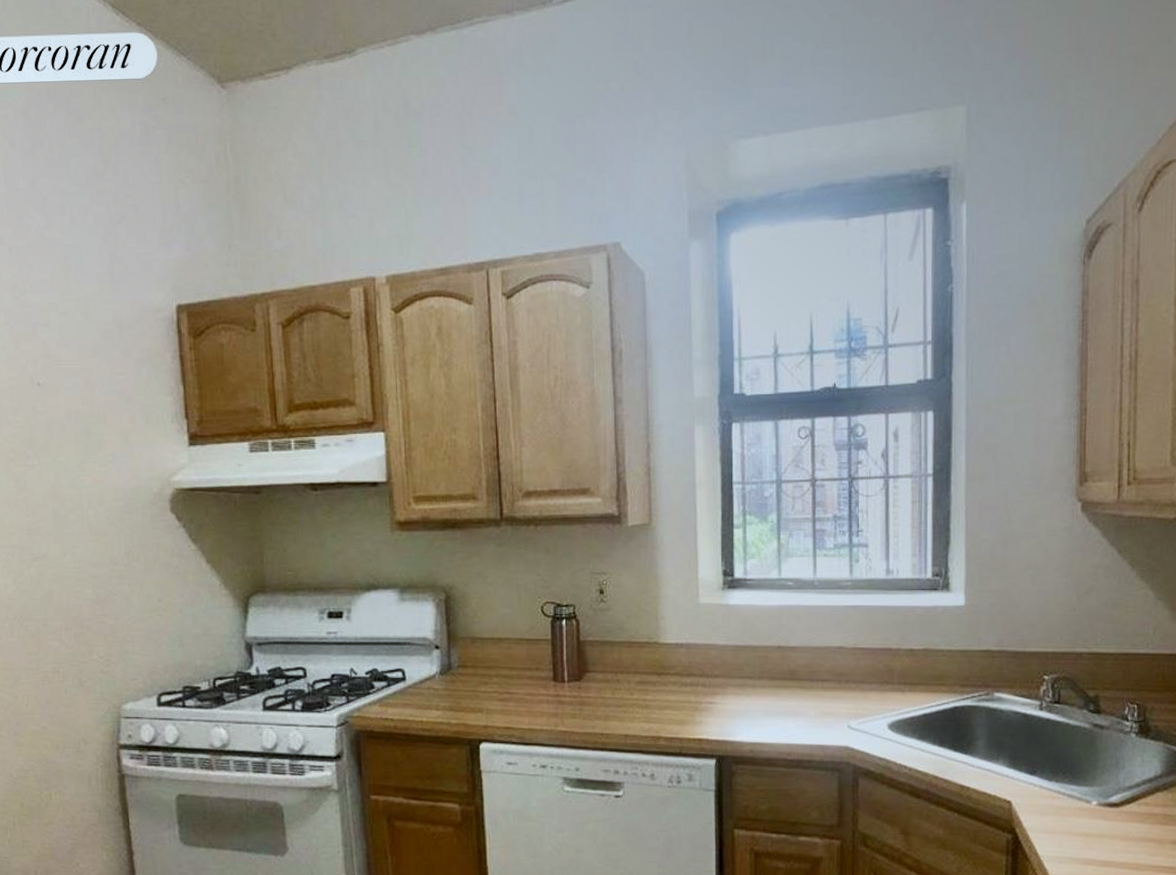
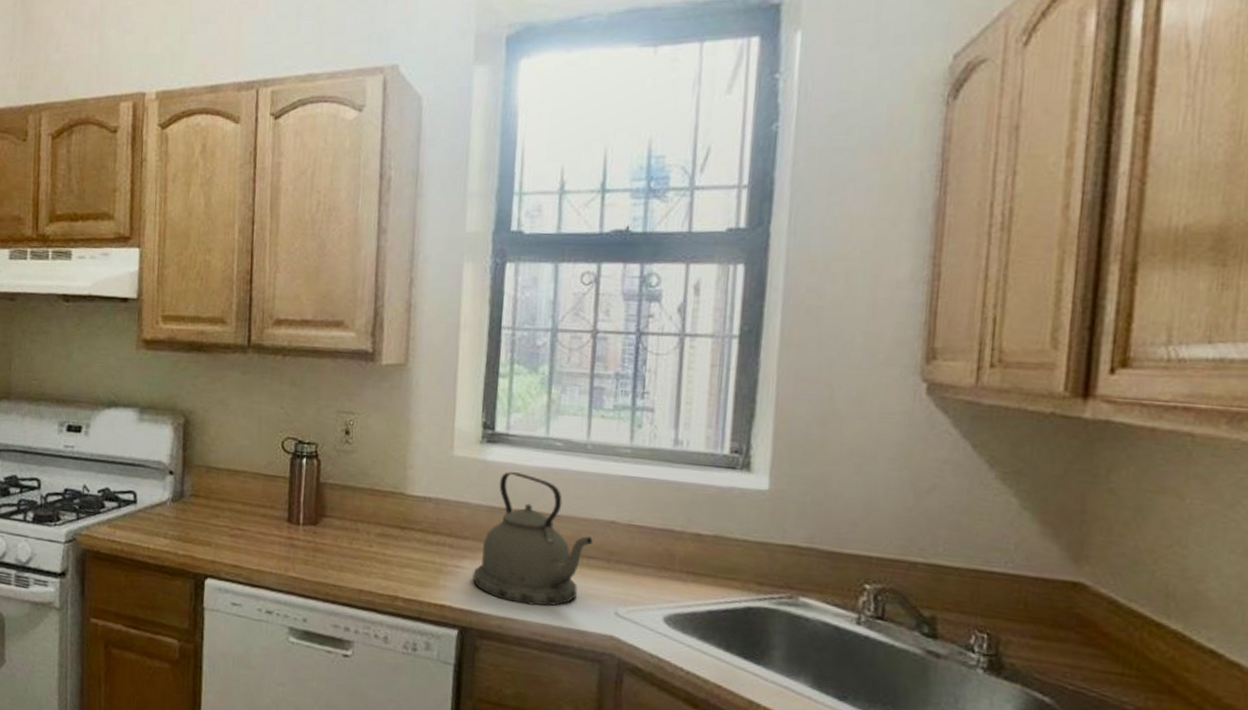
kettle: none [725,613,825,729] -> present [472,472,593,606]

